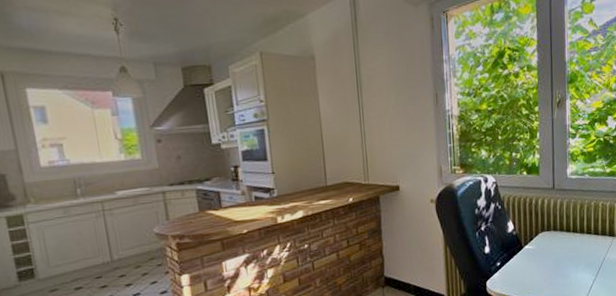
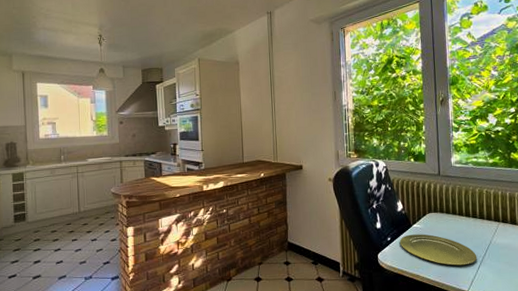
plate: none [510,255,590,287] -> present [399,234,477,266]

